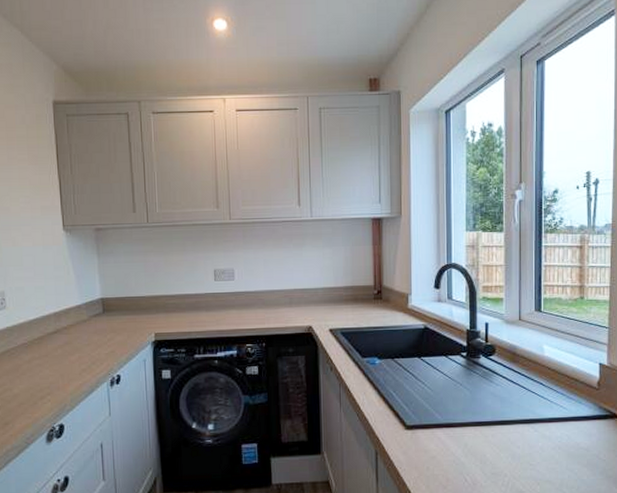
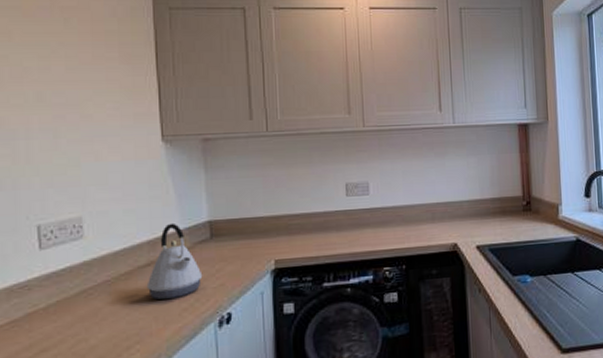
kettle: none [54,298,98,361] -> present [146,222,203,300]

